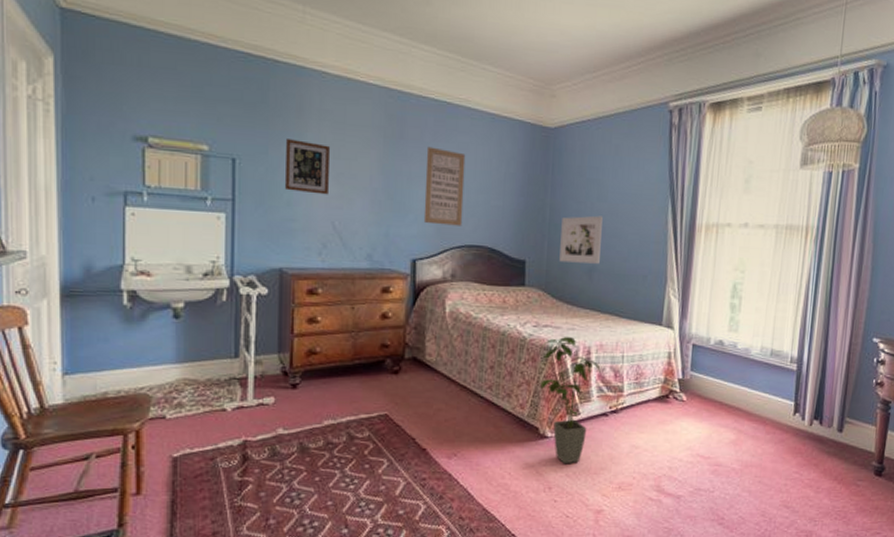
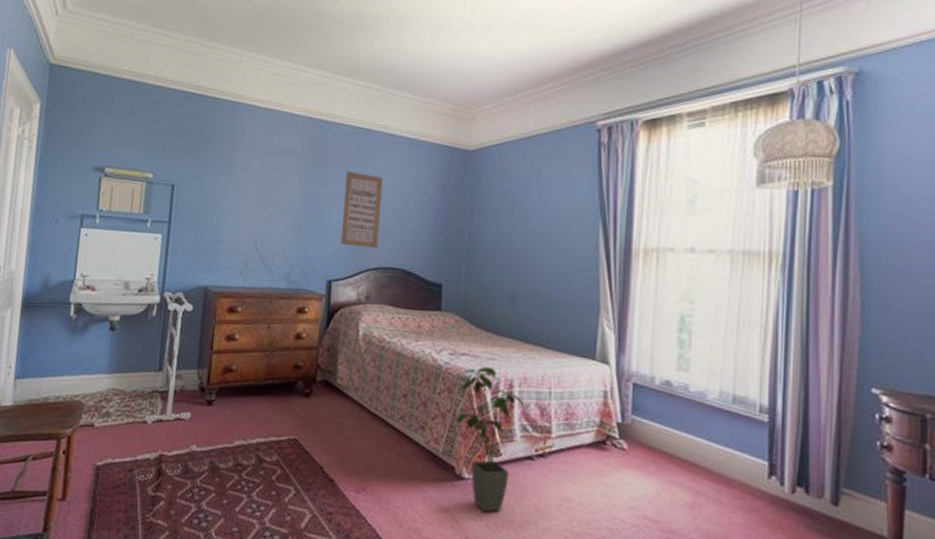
picture frame: present [285,139,330,195] -> none [215,167,257,217]
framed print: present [559,215,603,264] -> none [478,238,525,289]

